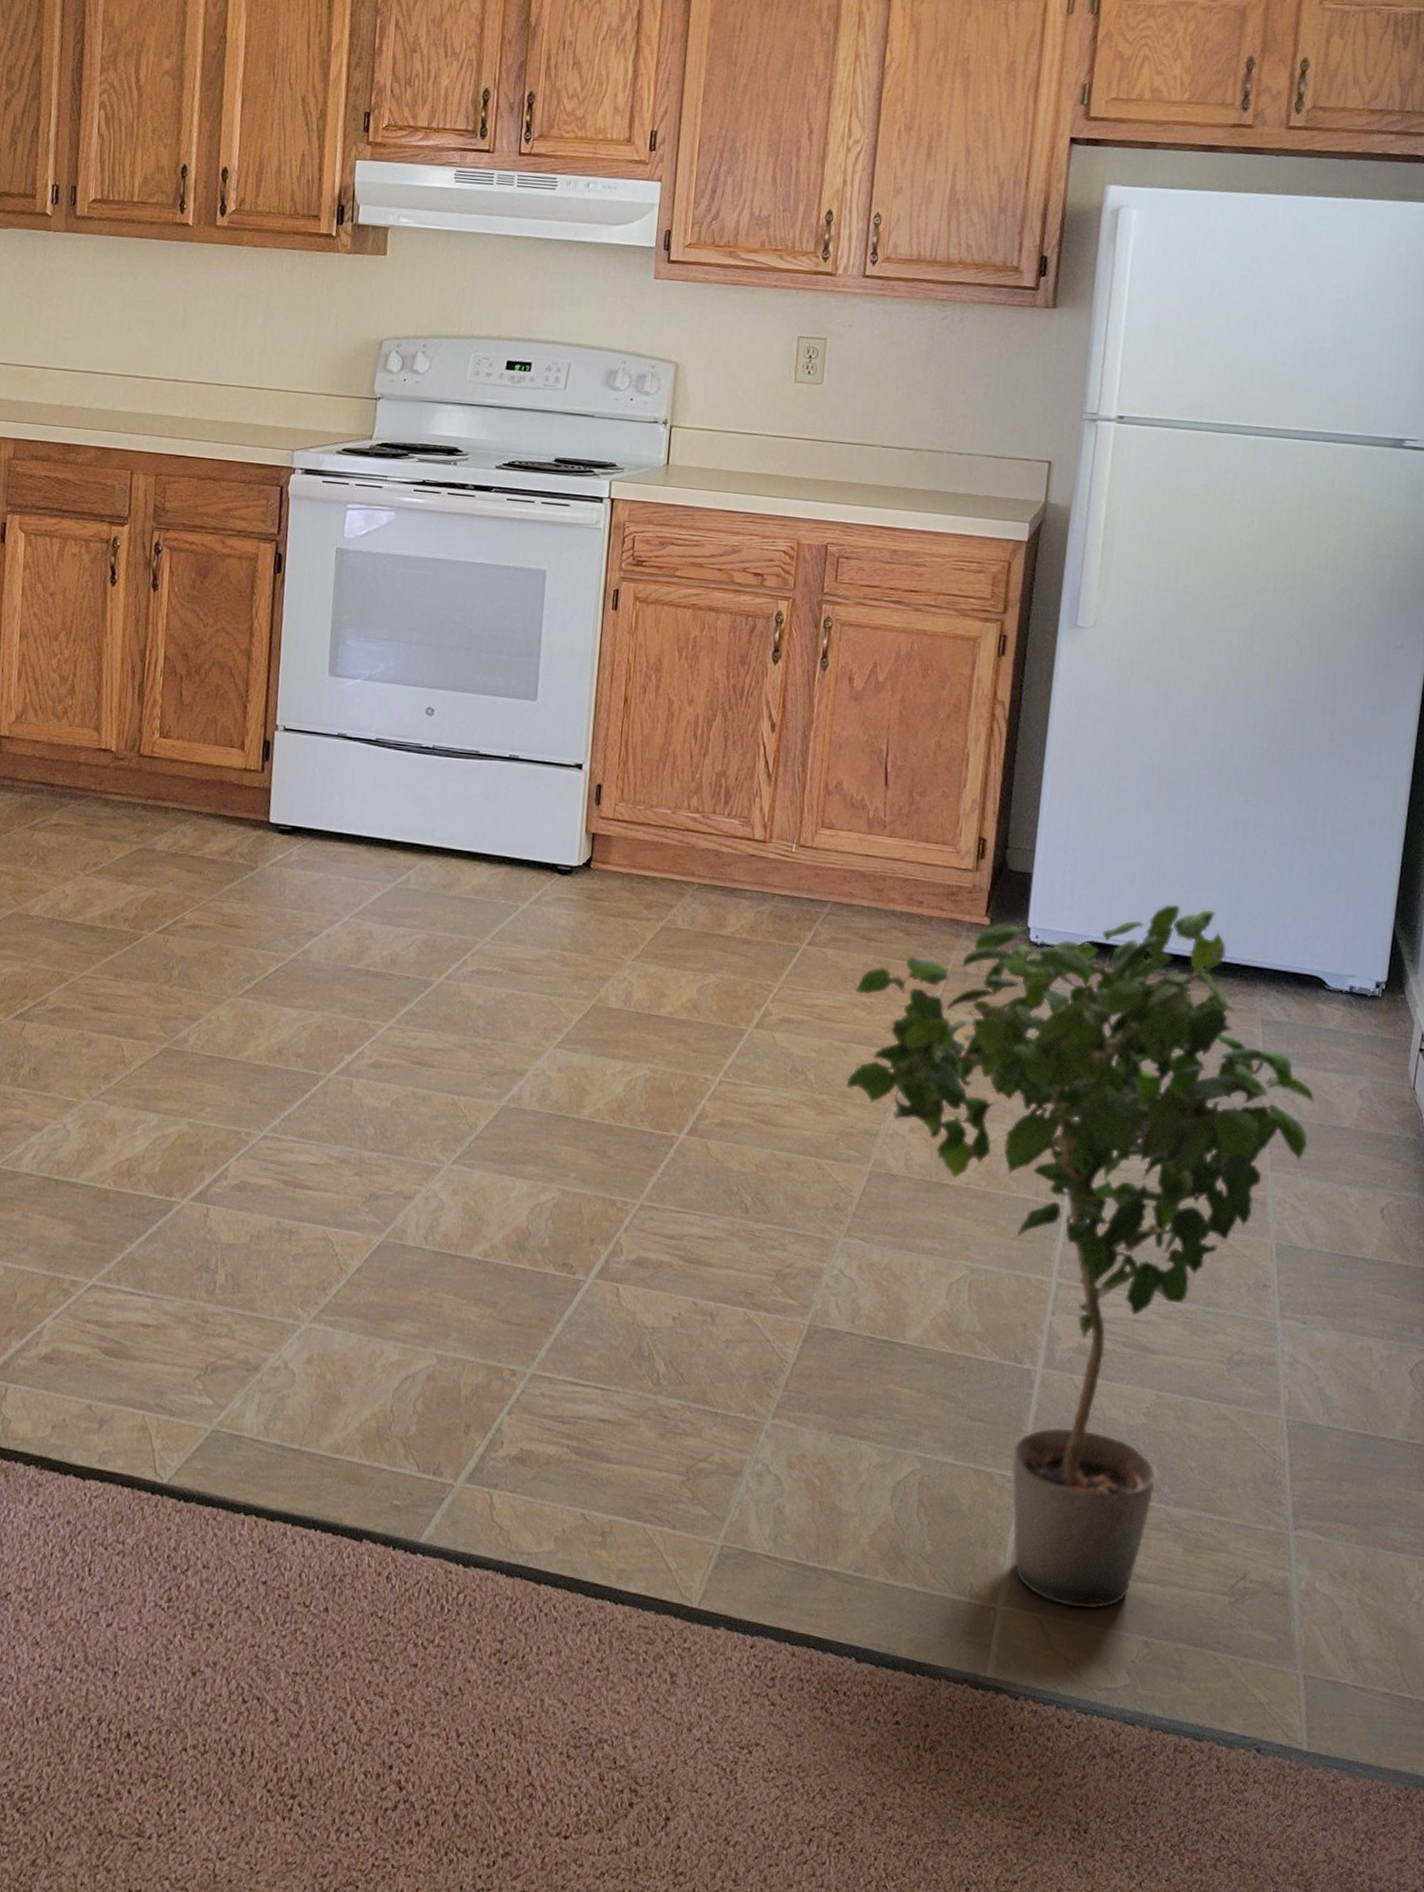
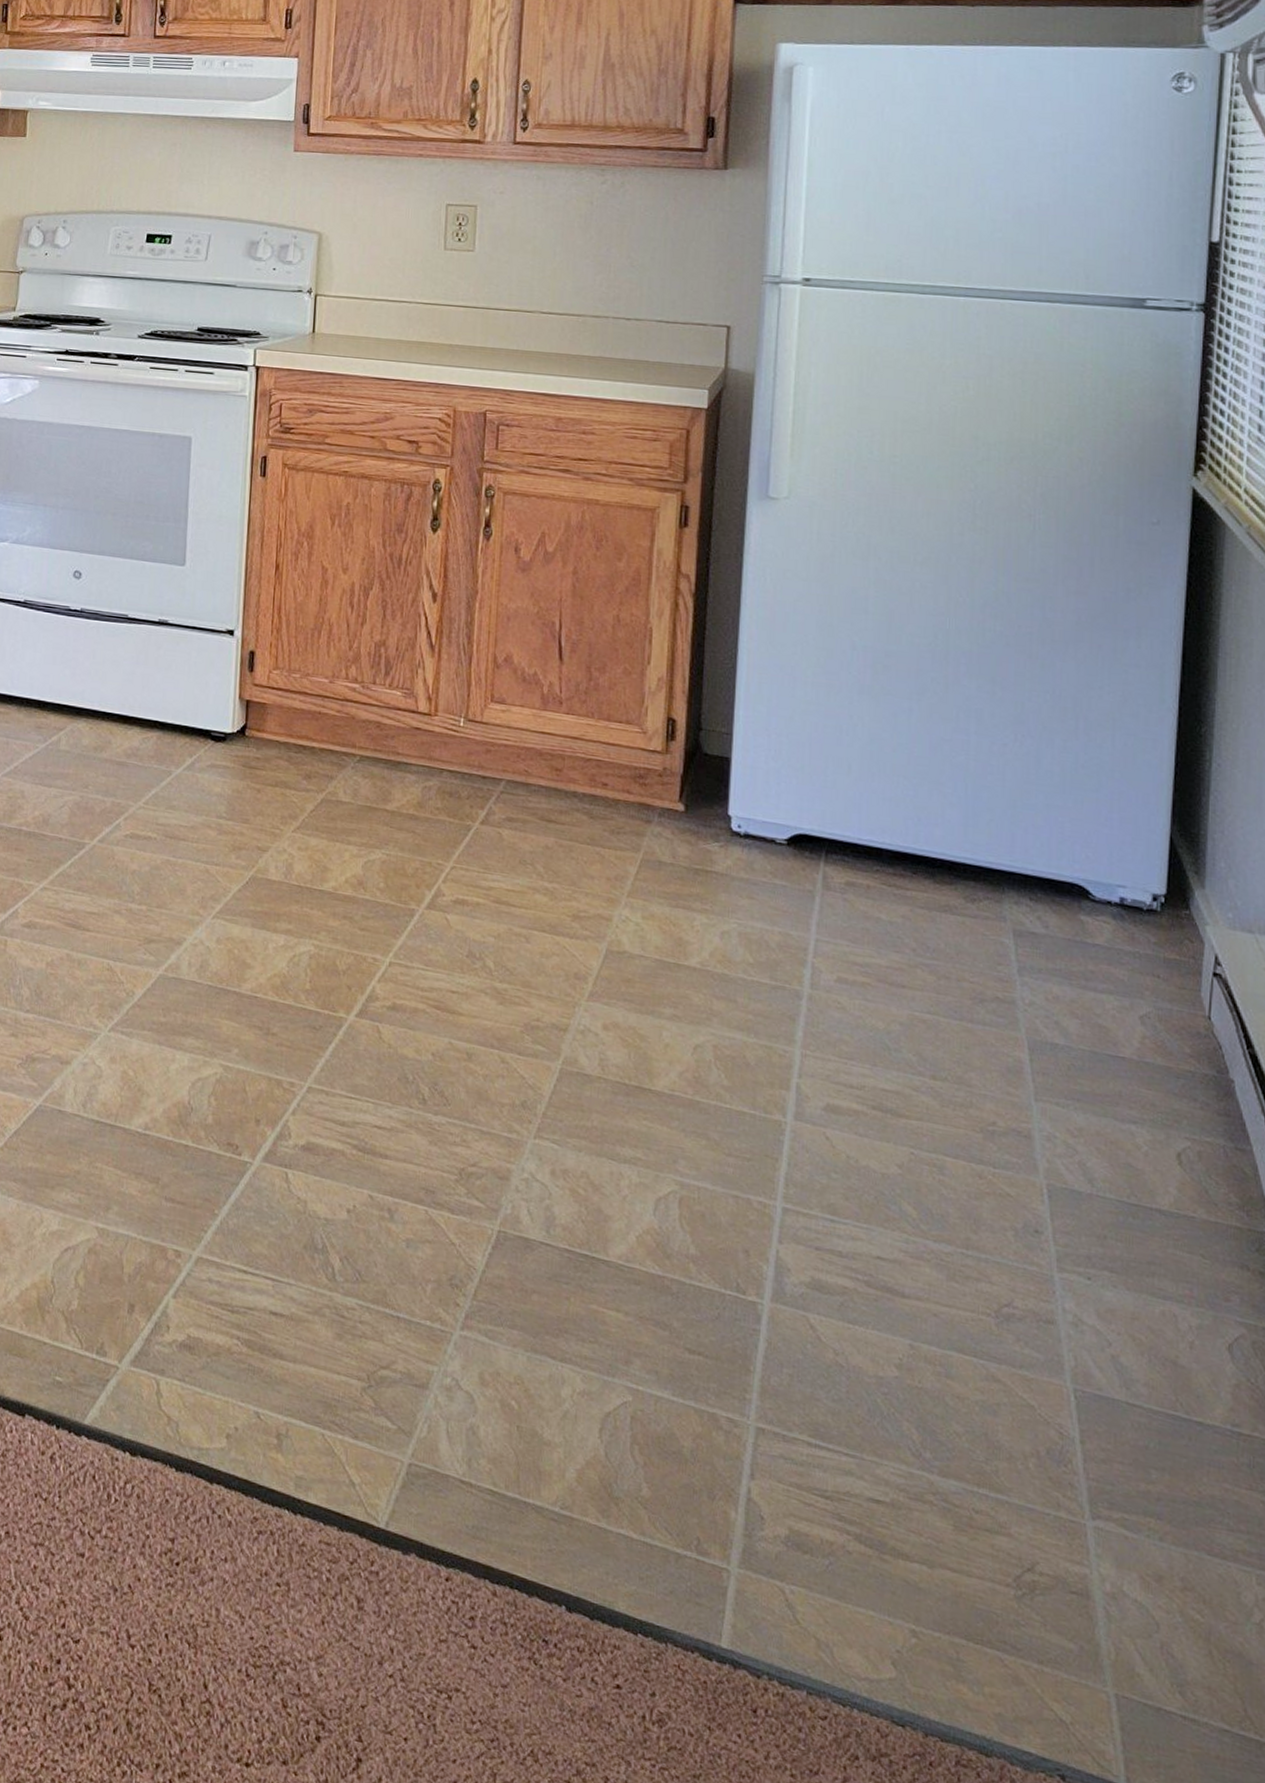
potted plant: present [846,904,1315,1609] -> none [529,797,1085,1585]

